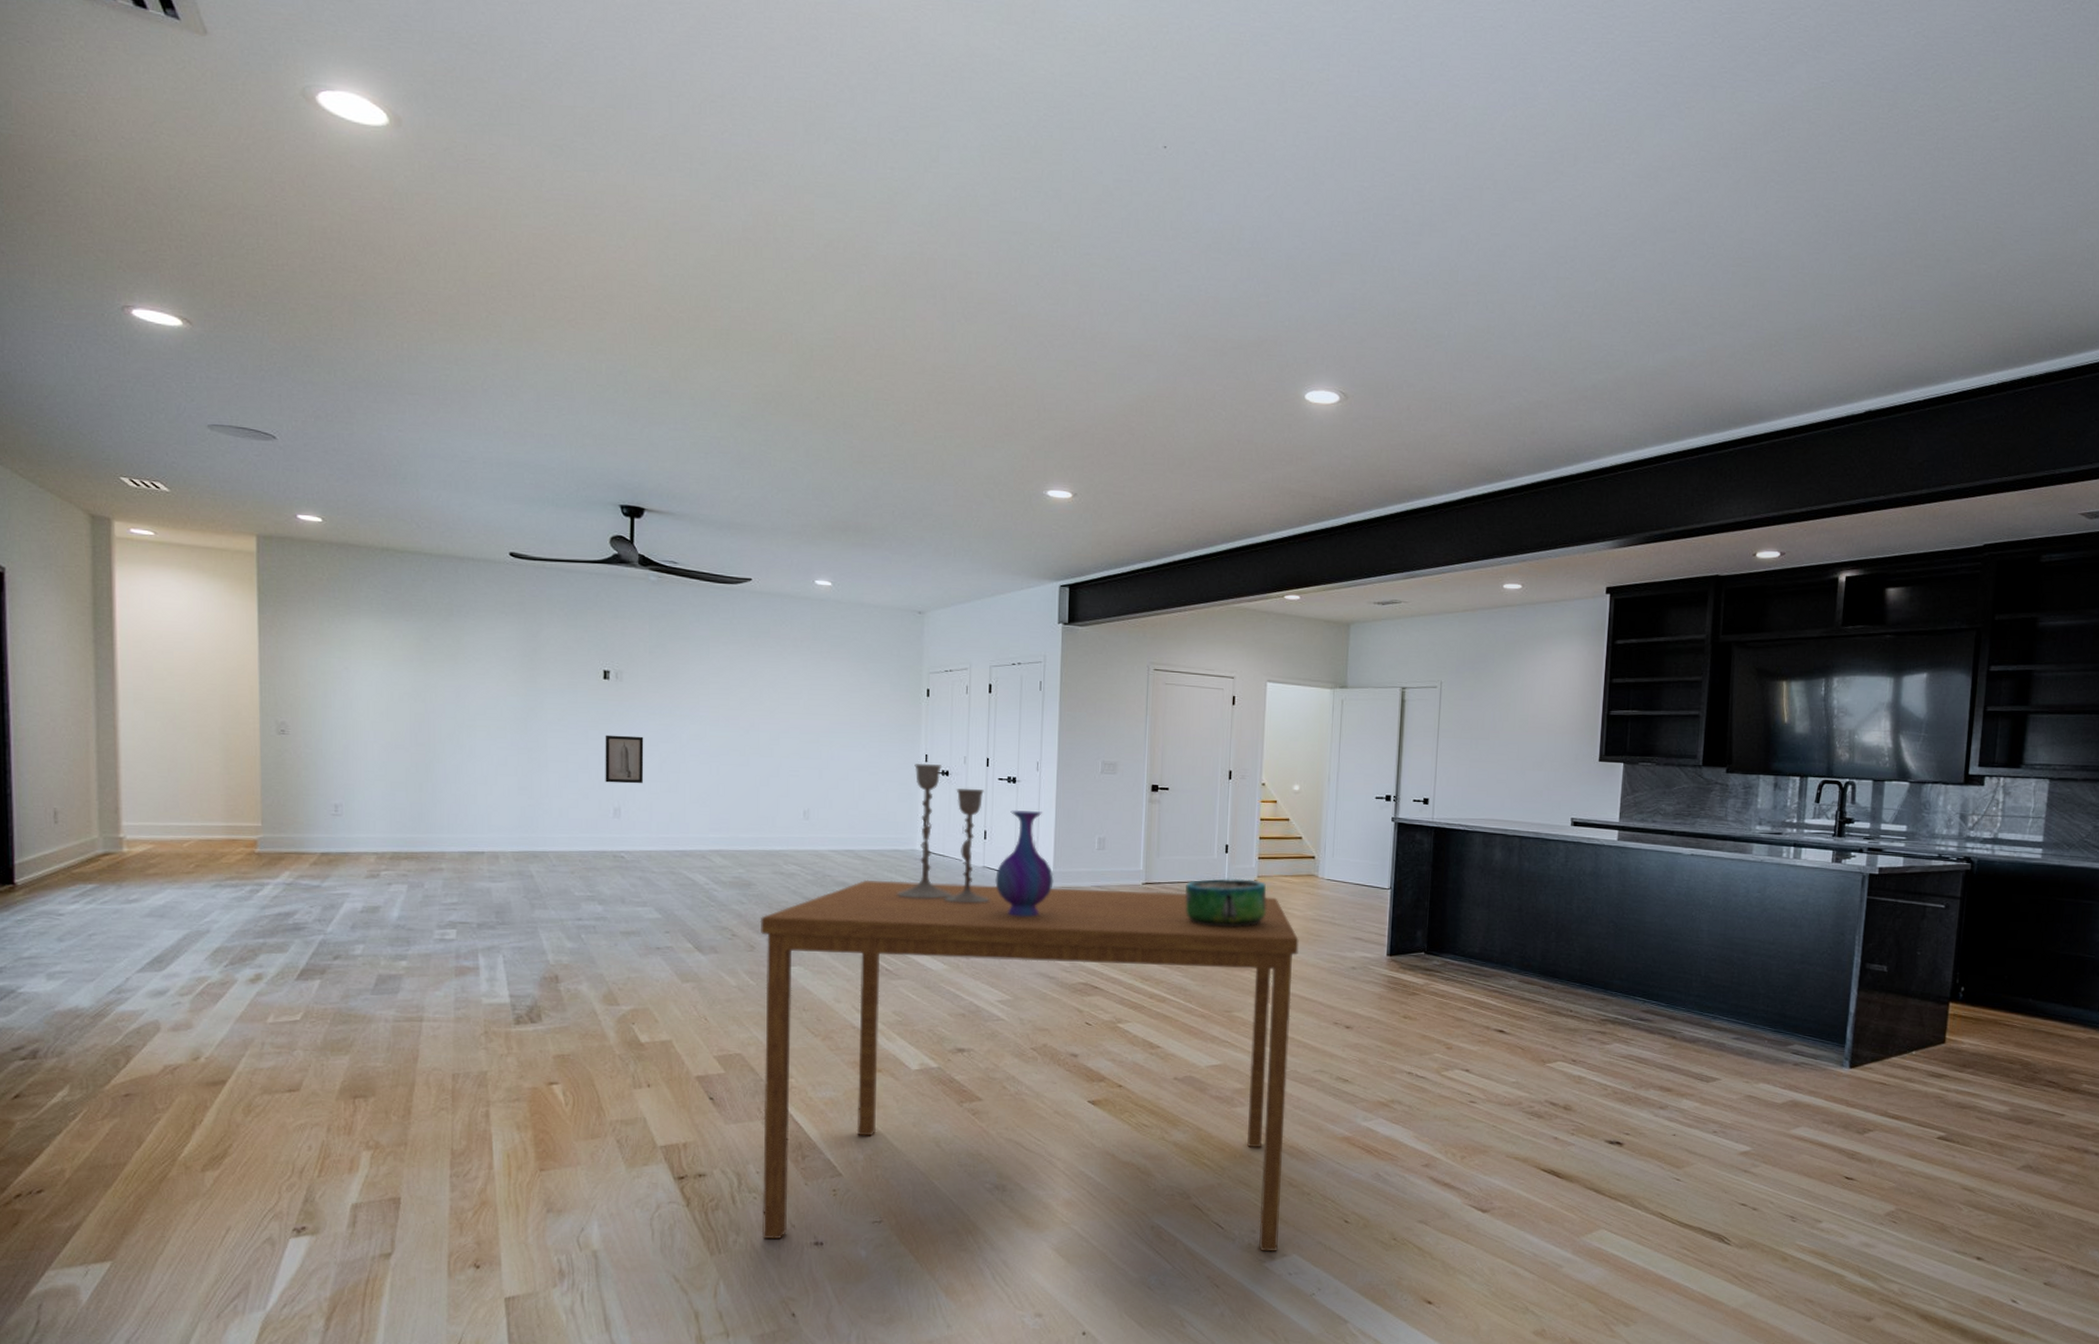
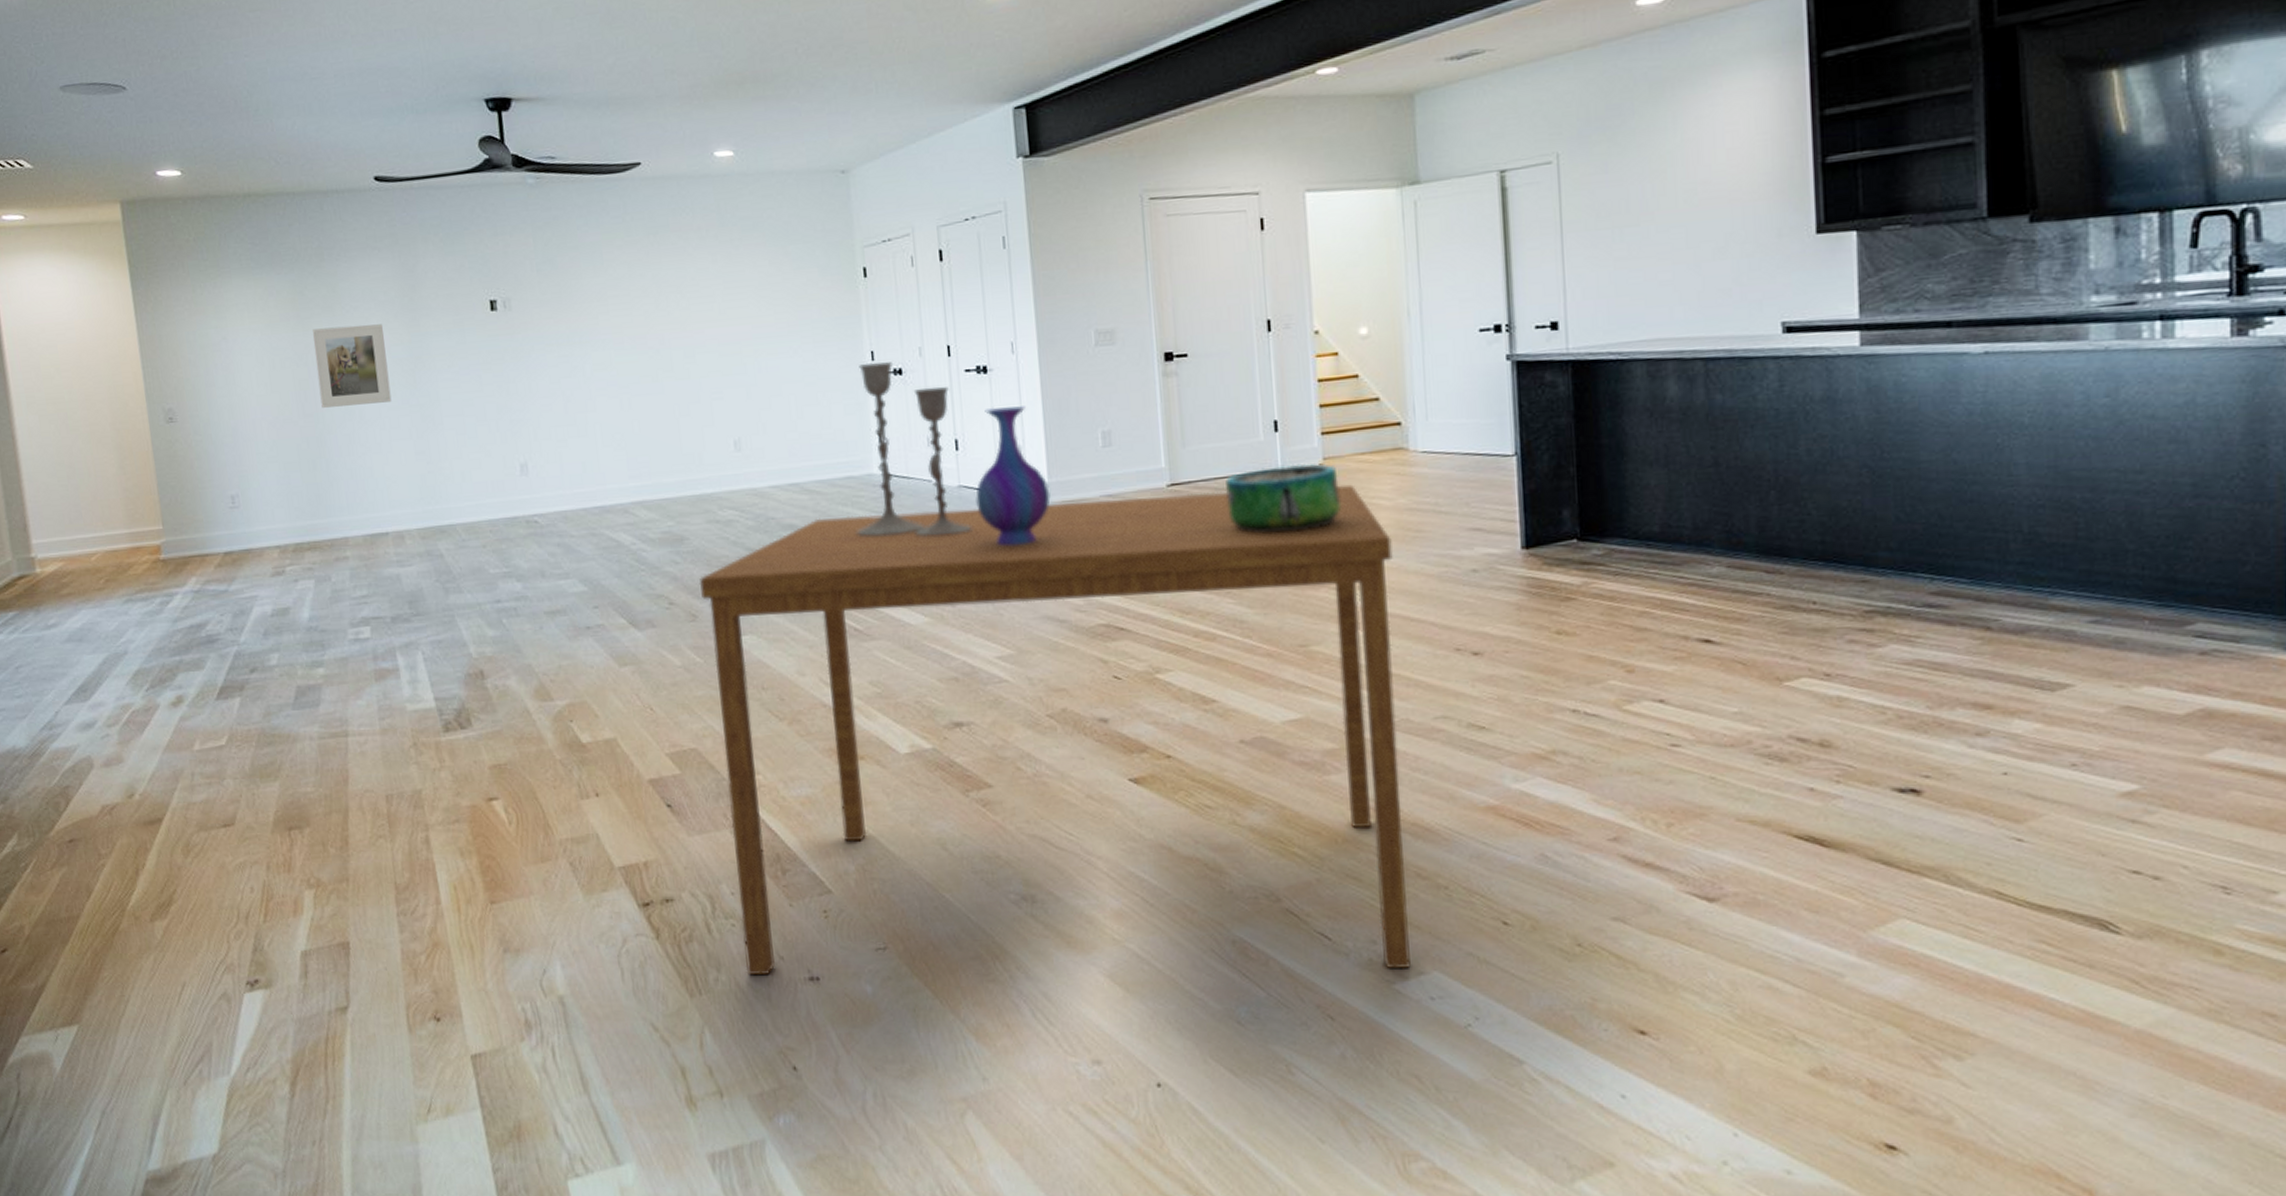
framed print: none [433,672,502,743] -> present [312,324,392,408]
wall art: present [605,735,644,784] -> none [500,373,548,435]

